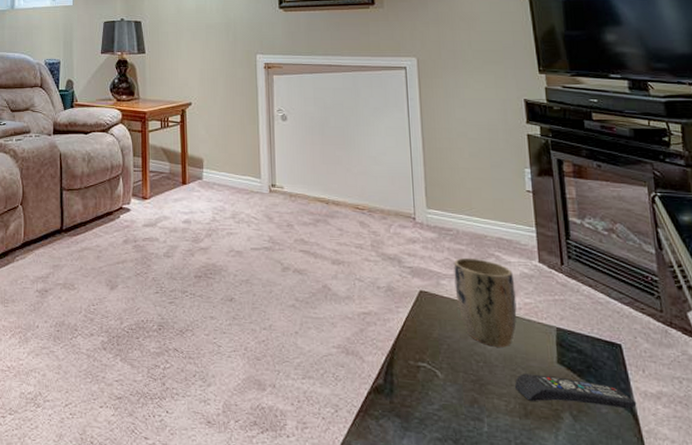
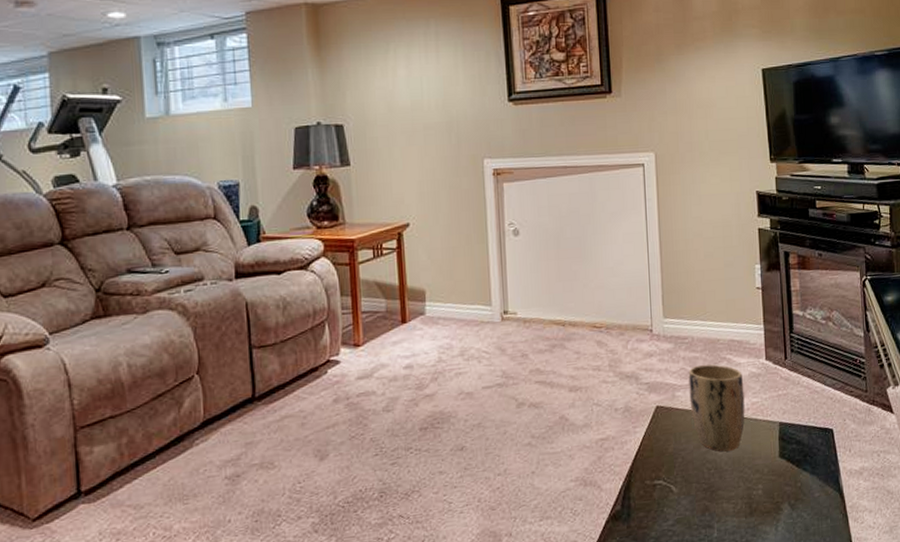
remote control: present [515,373,637,409] -> none [742,470,843,499]

